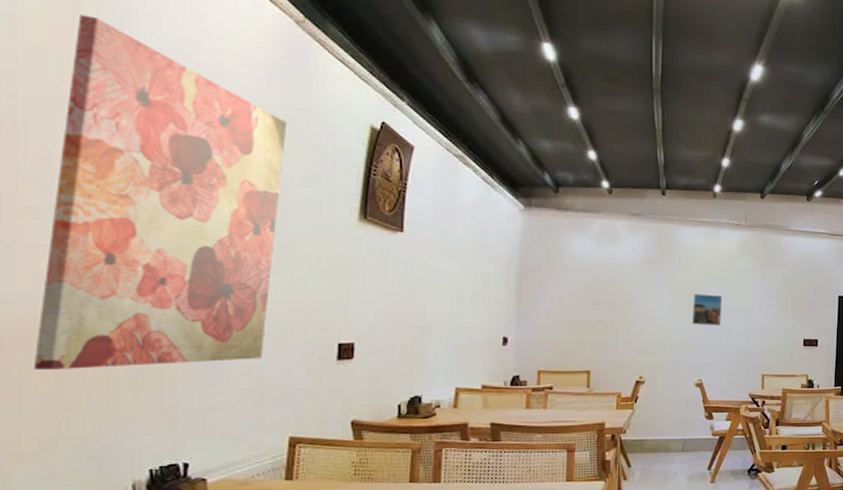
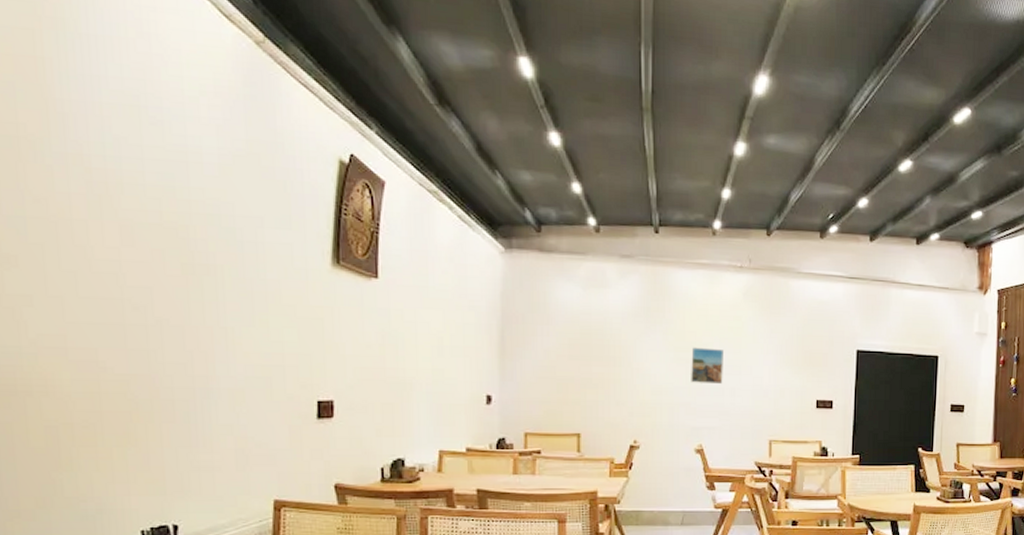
wall art: present [33,14,288,371] -> none [24,42,254,427]

